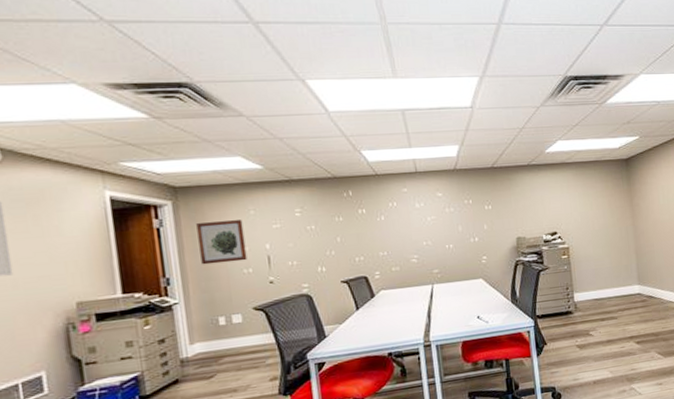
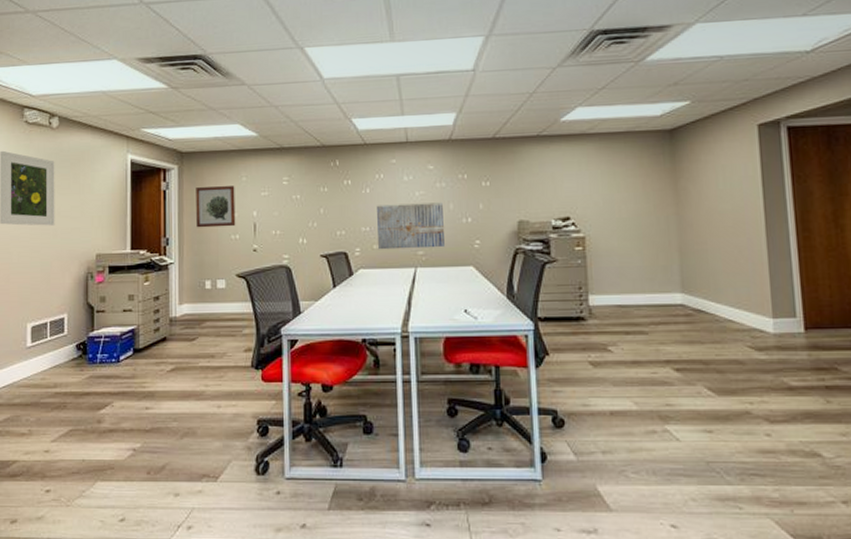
wall art: none [392,225,457,272] -> present [377,202,444,250]

